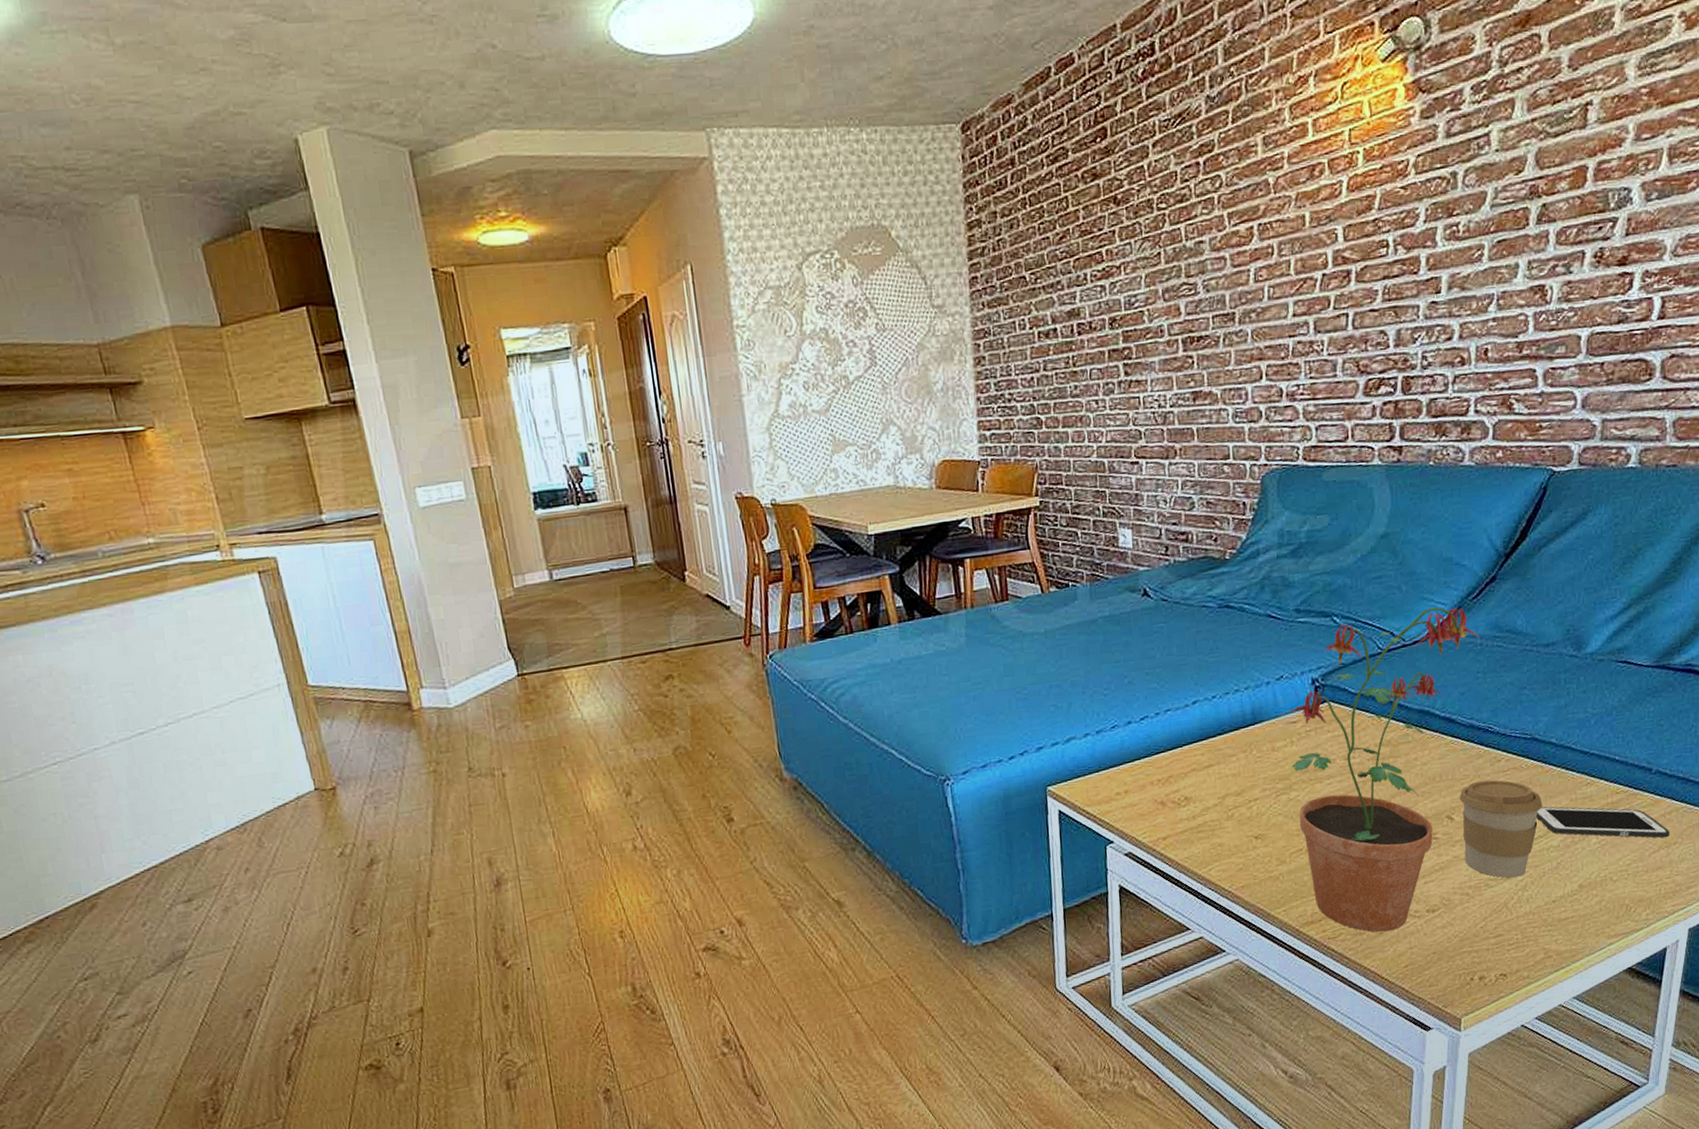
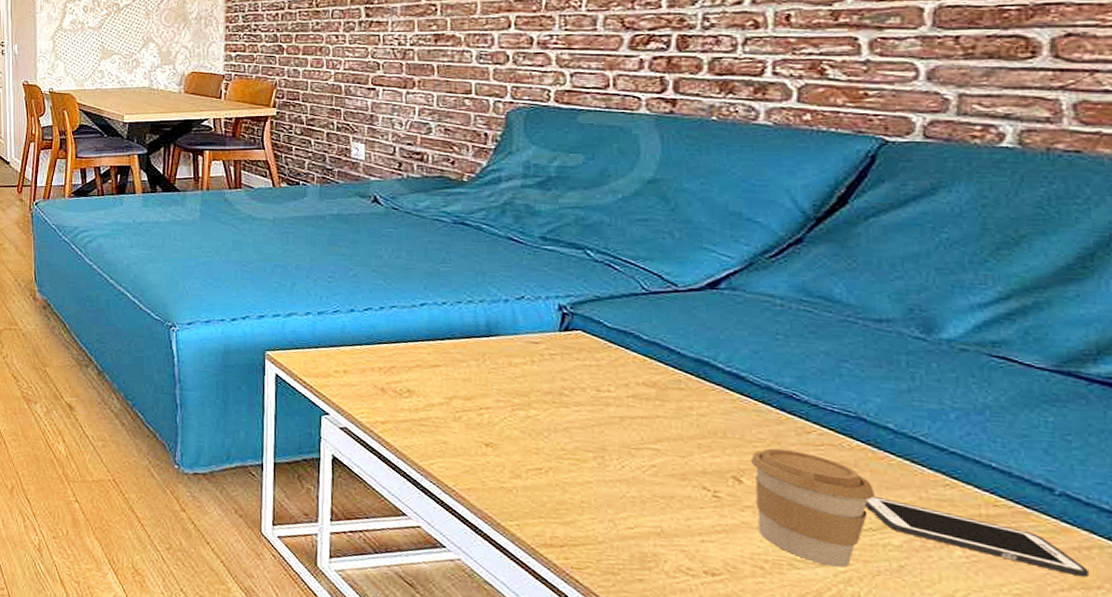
potted plant: present [1290,607,1480,932] -> none [532,258,780,582]

